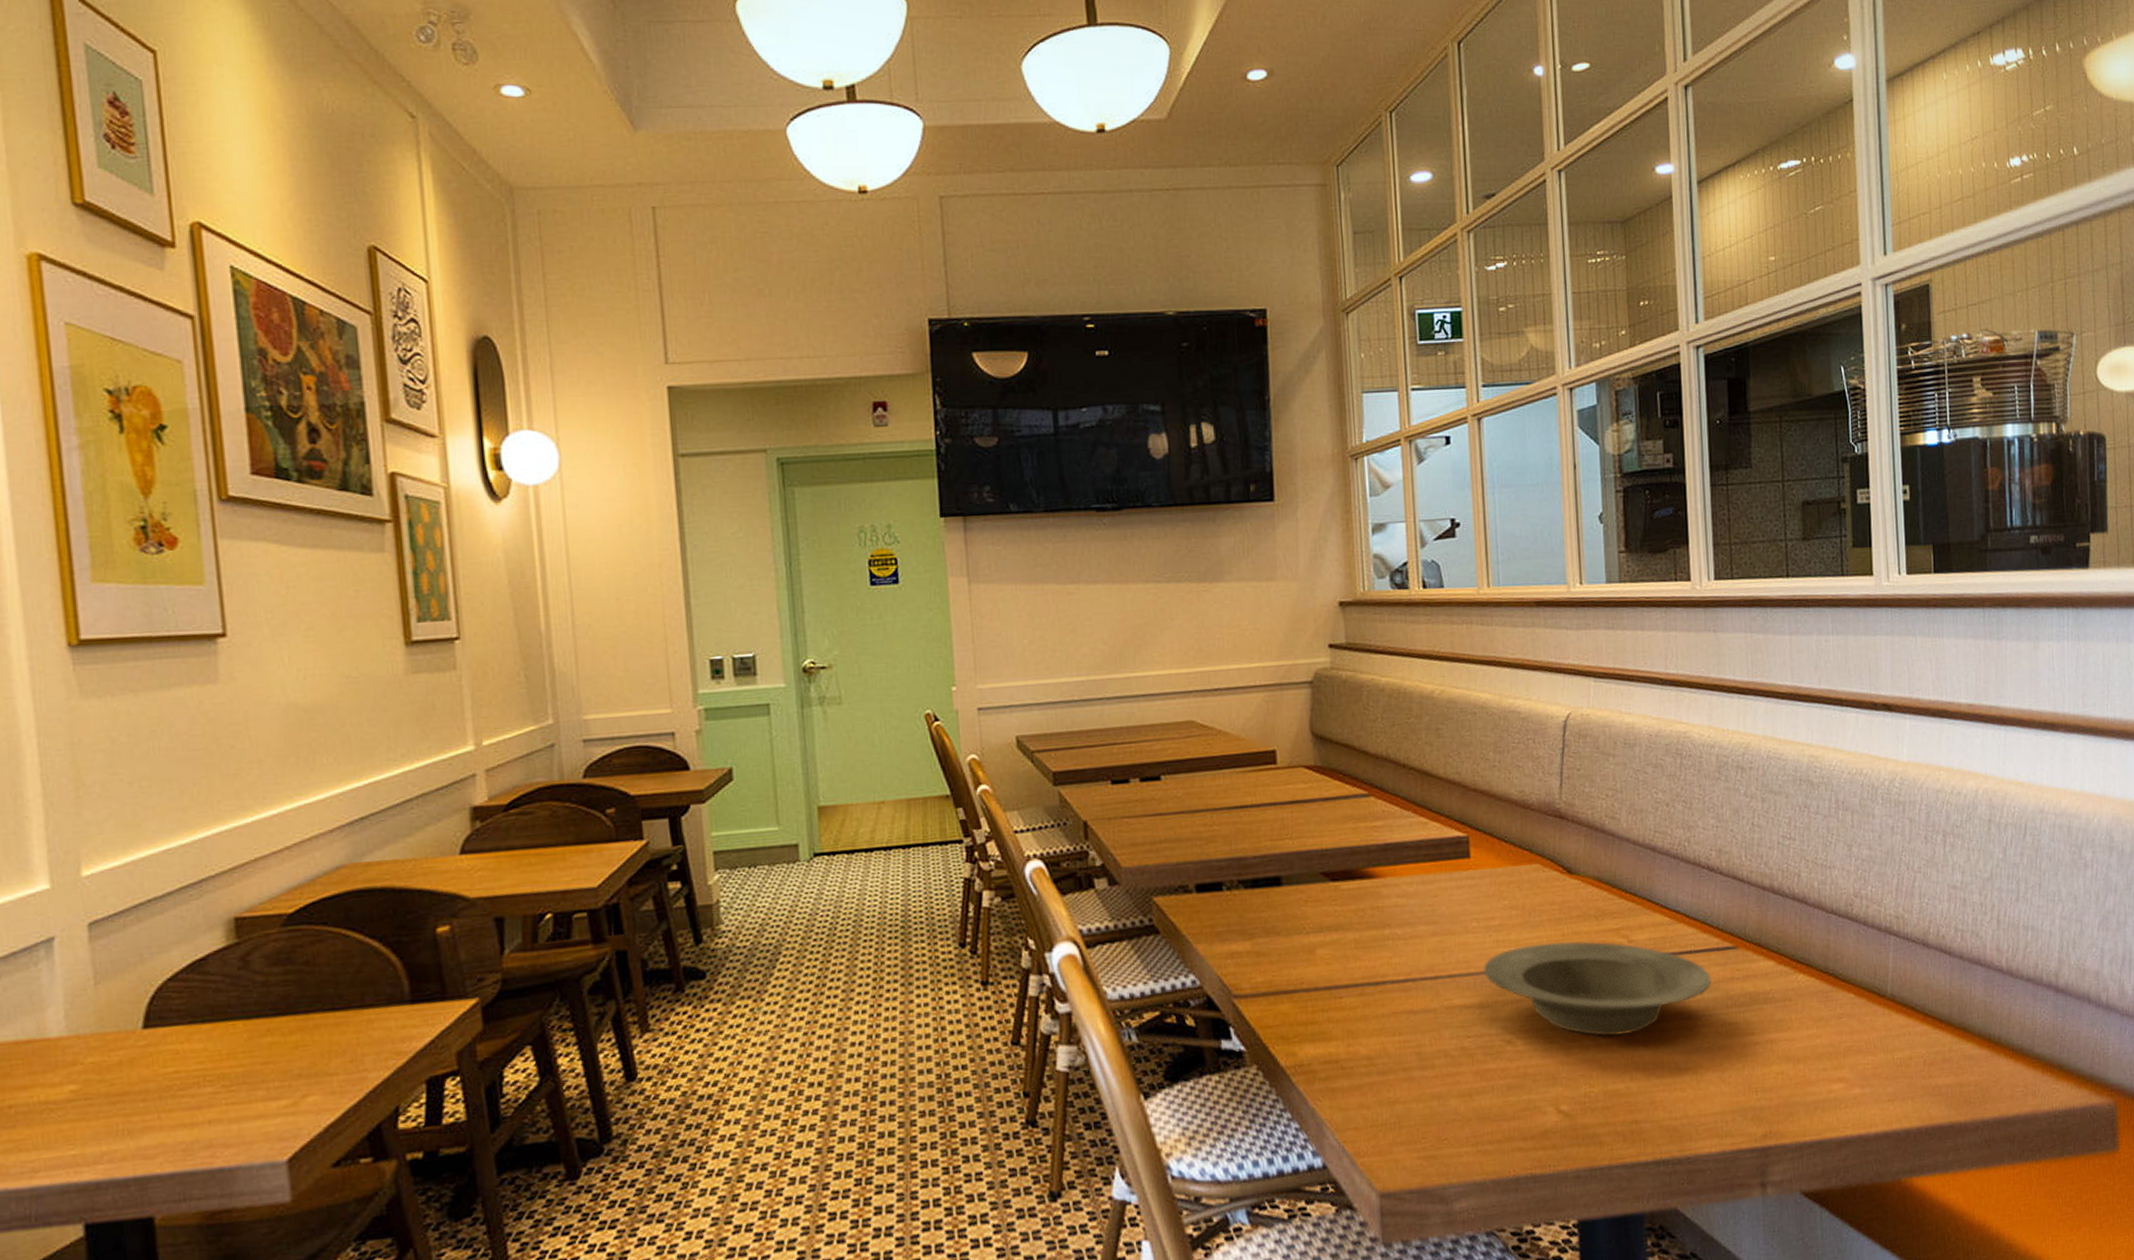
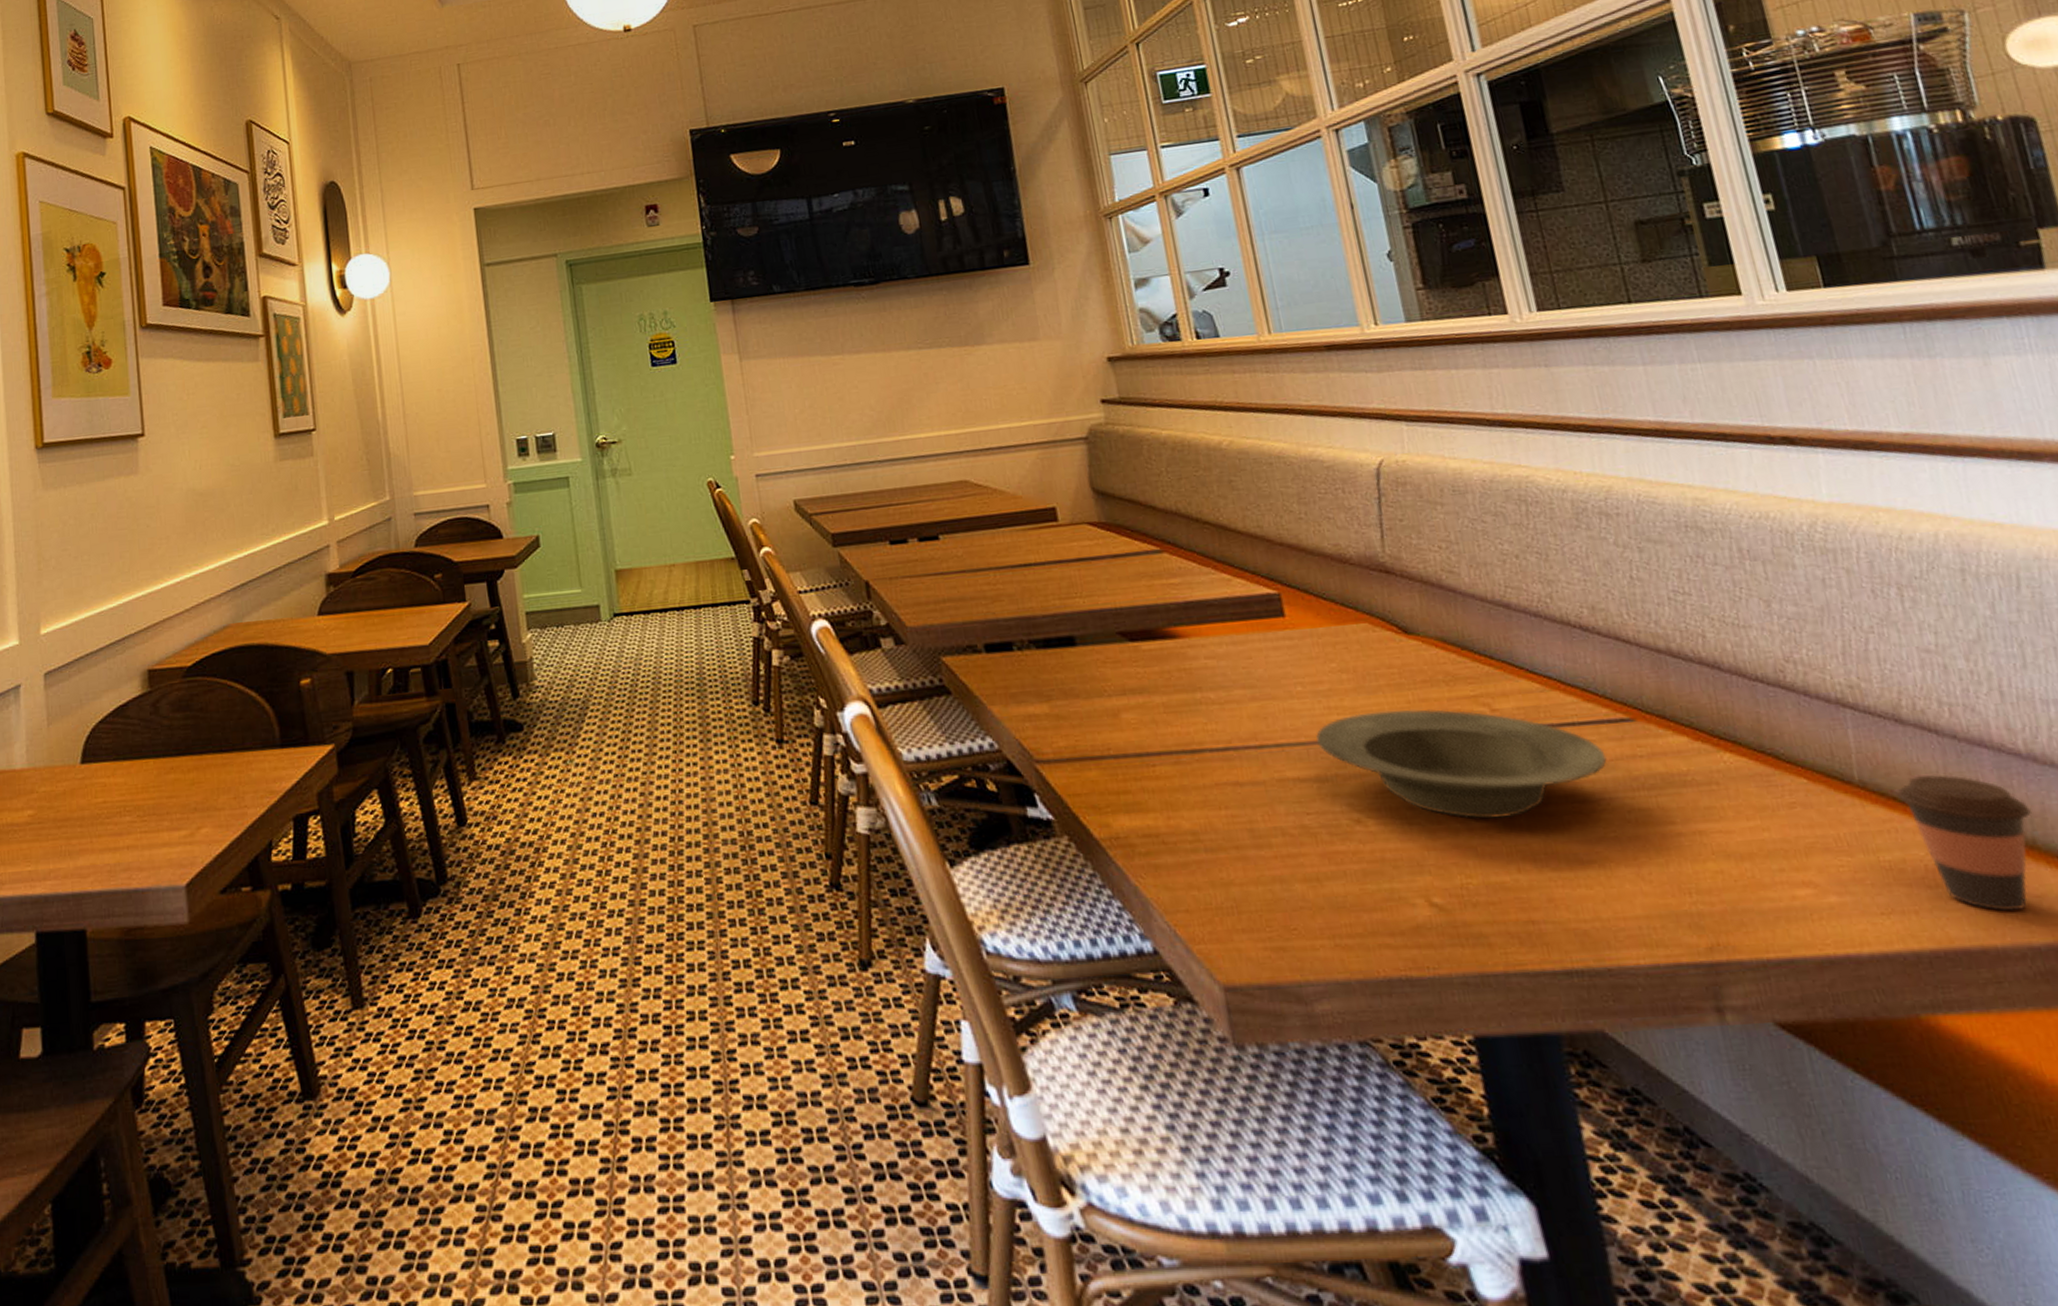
coffee cup: none [1915,988,2002,1095] -> present [1897,775,2033,912]

